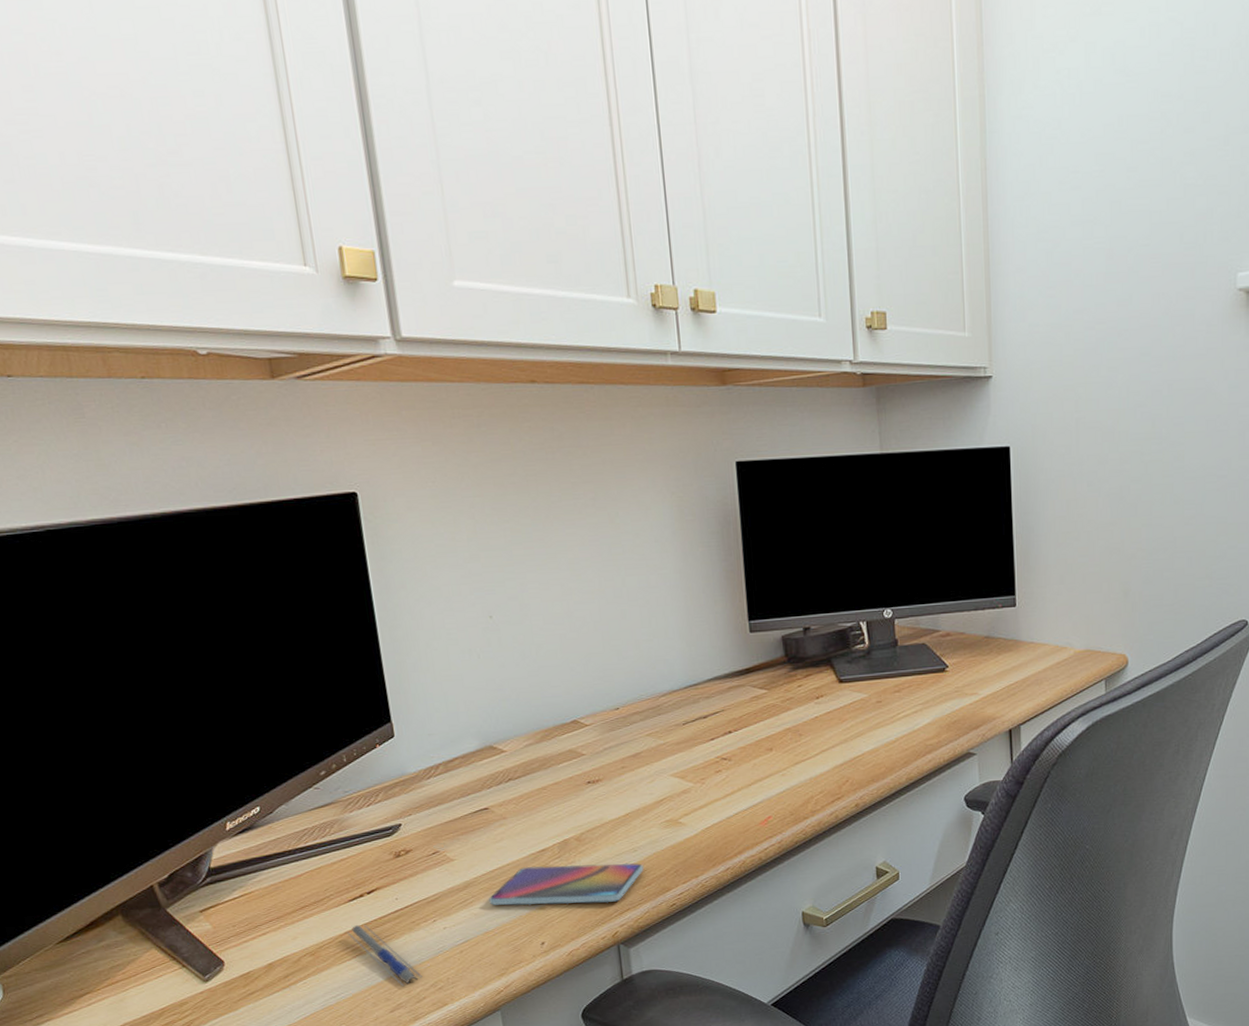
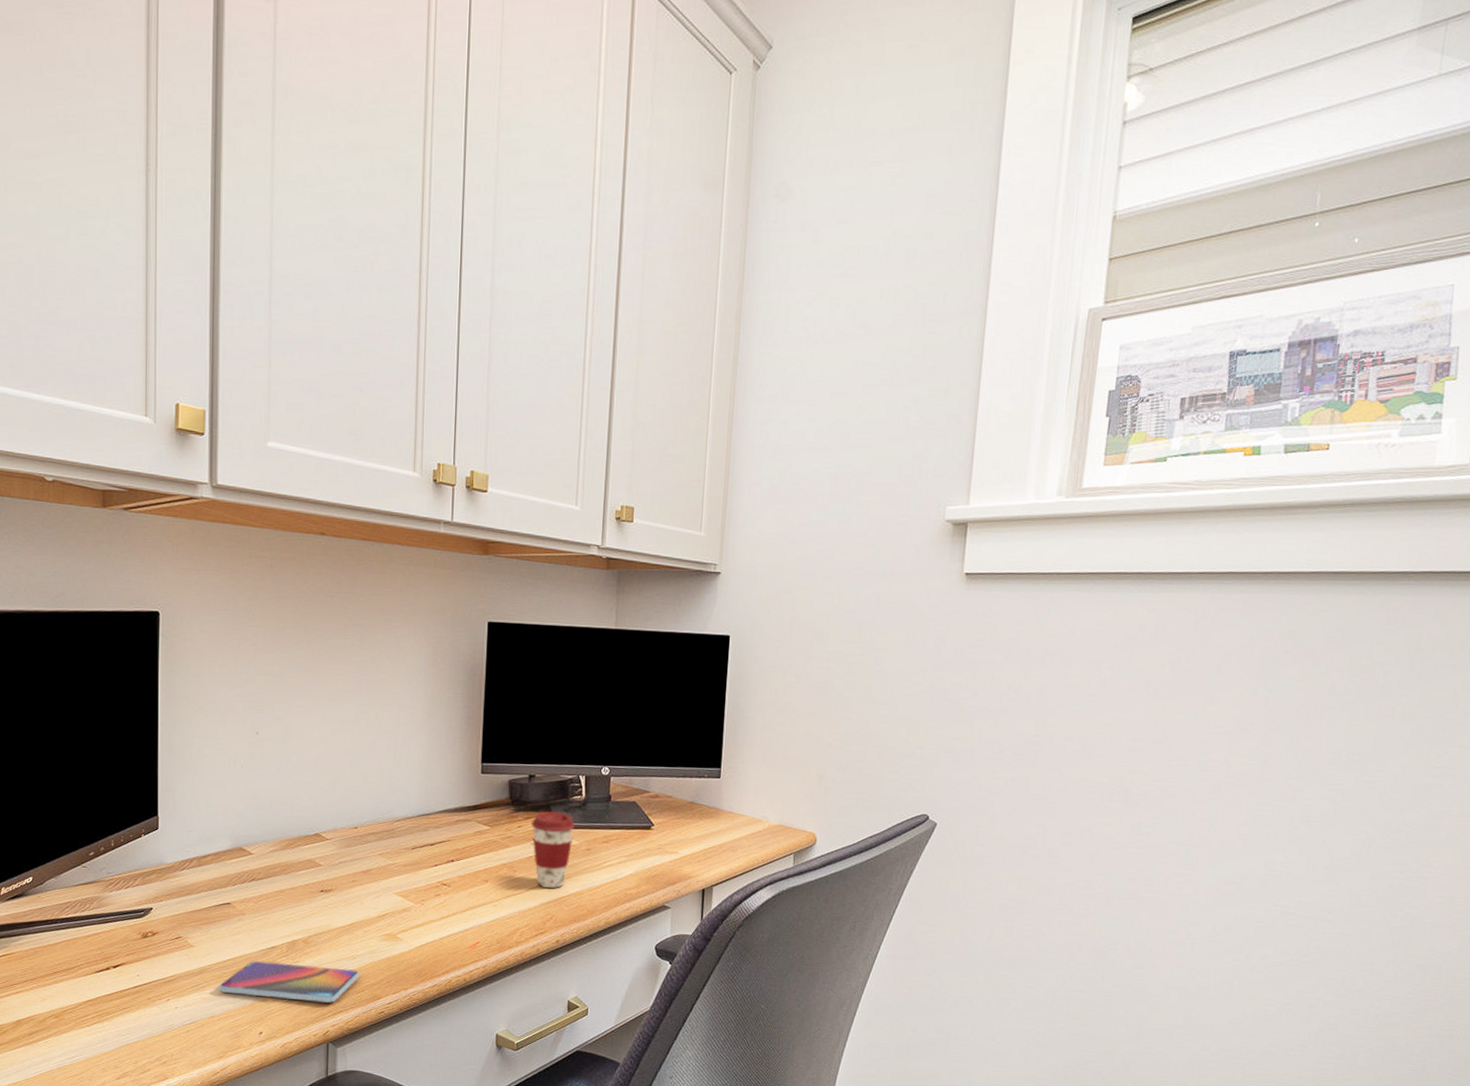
pen: present [347,925,423,986] -> none [90,995,150,1056]
coffee cup: none [812,664,862,750] -> present [531,811,576,889]

